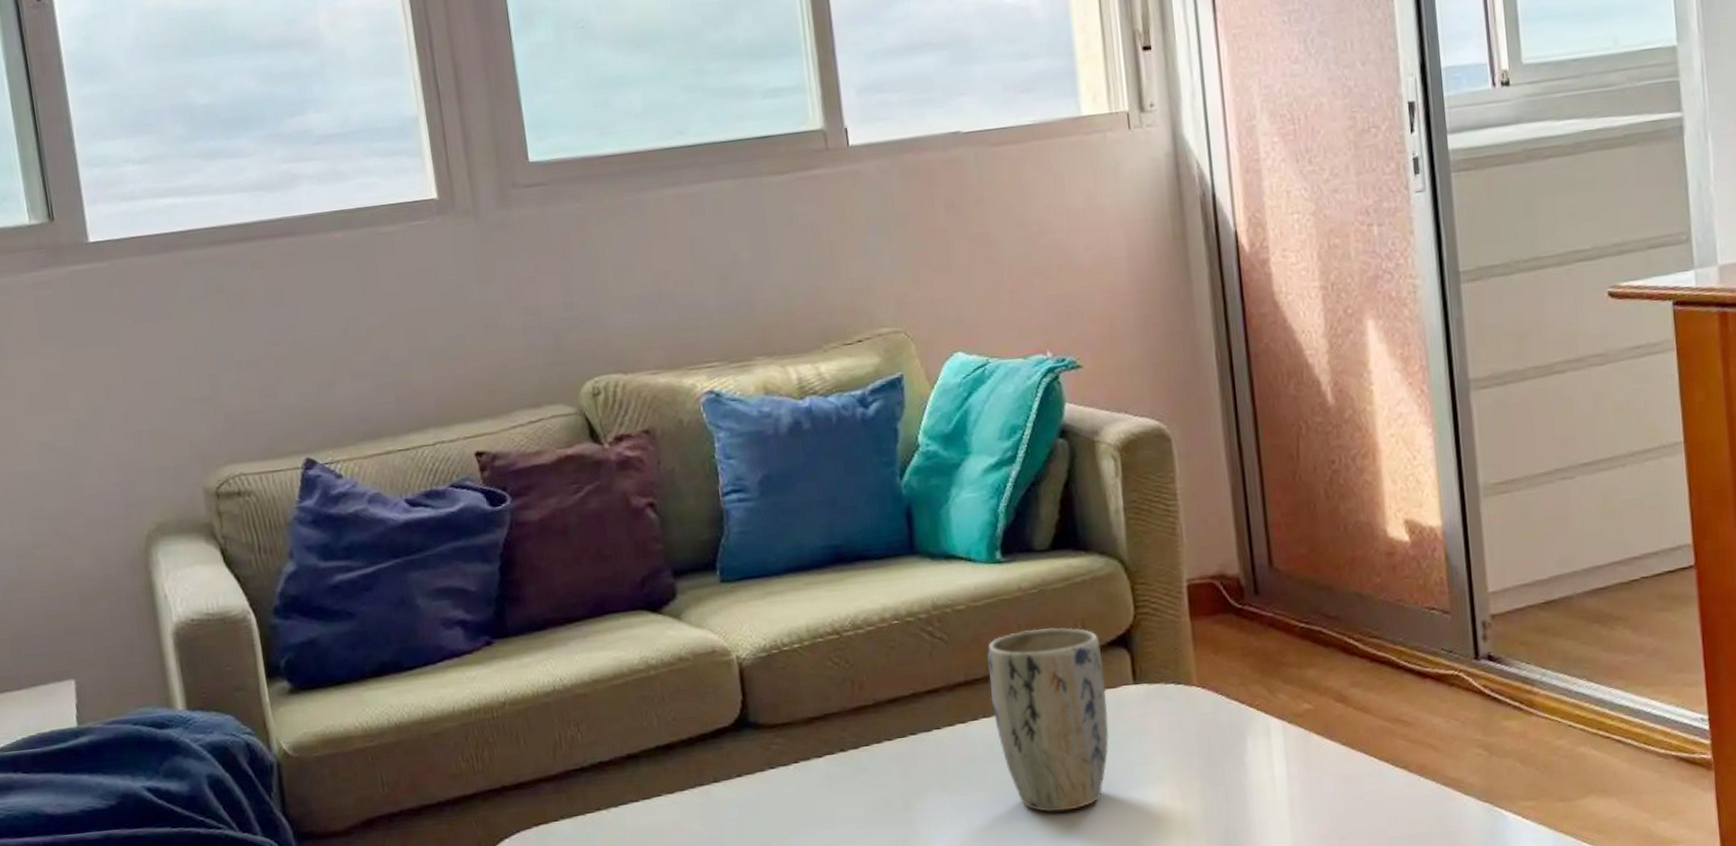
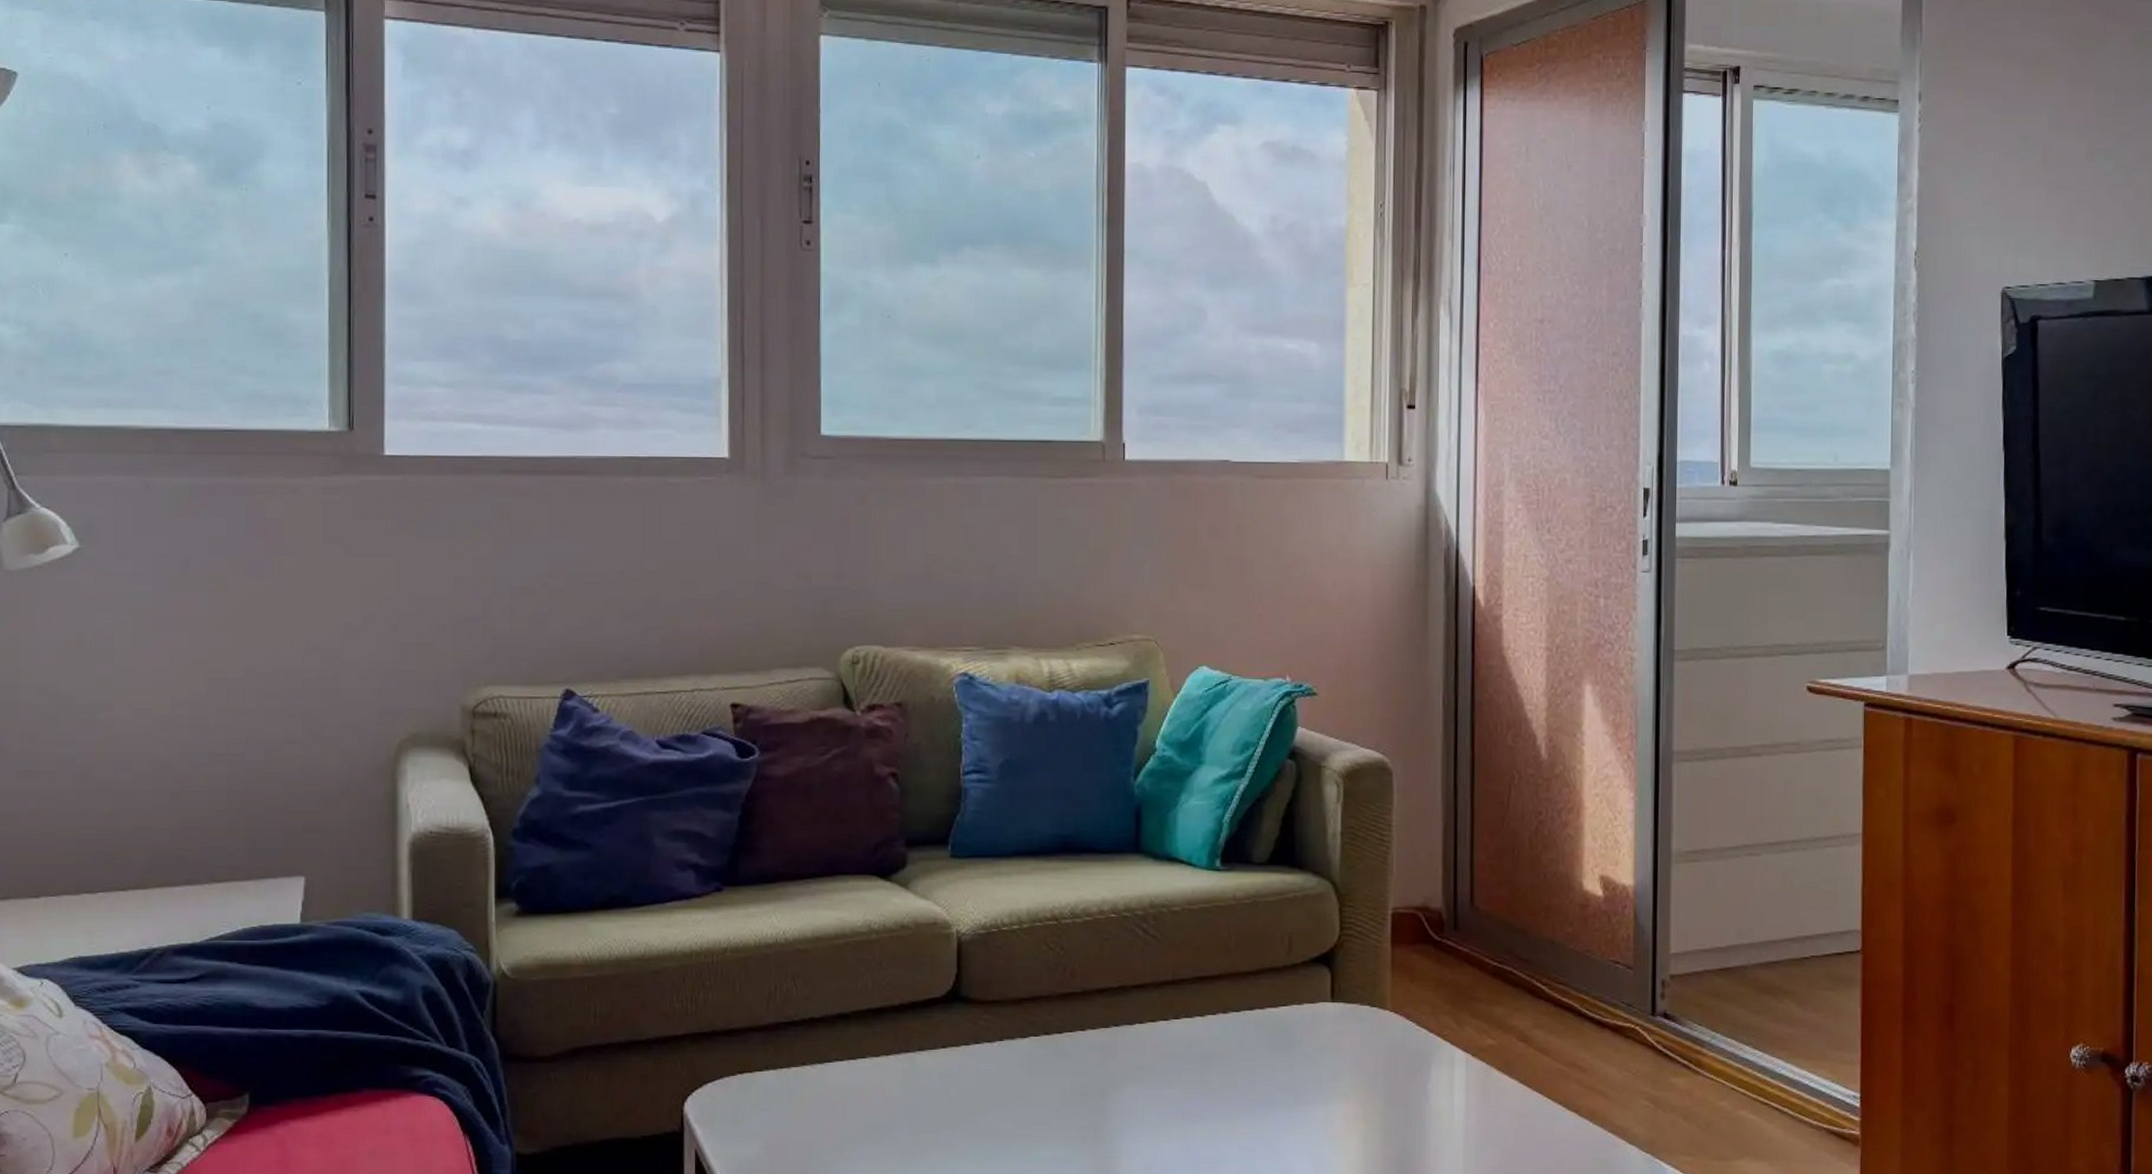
plant pot: present [987,627,1109,813] -> none [1194,937,1305,1117]

